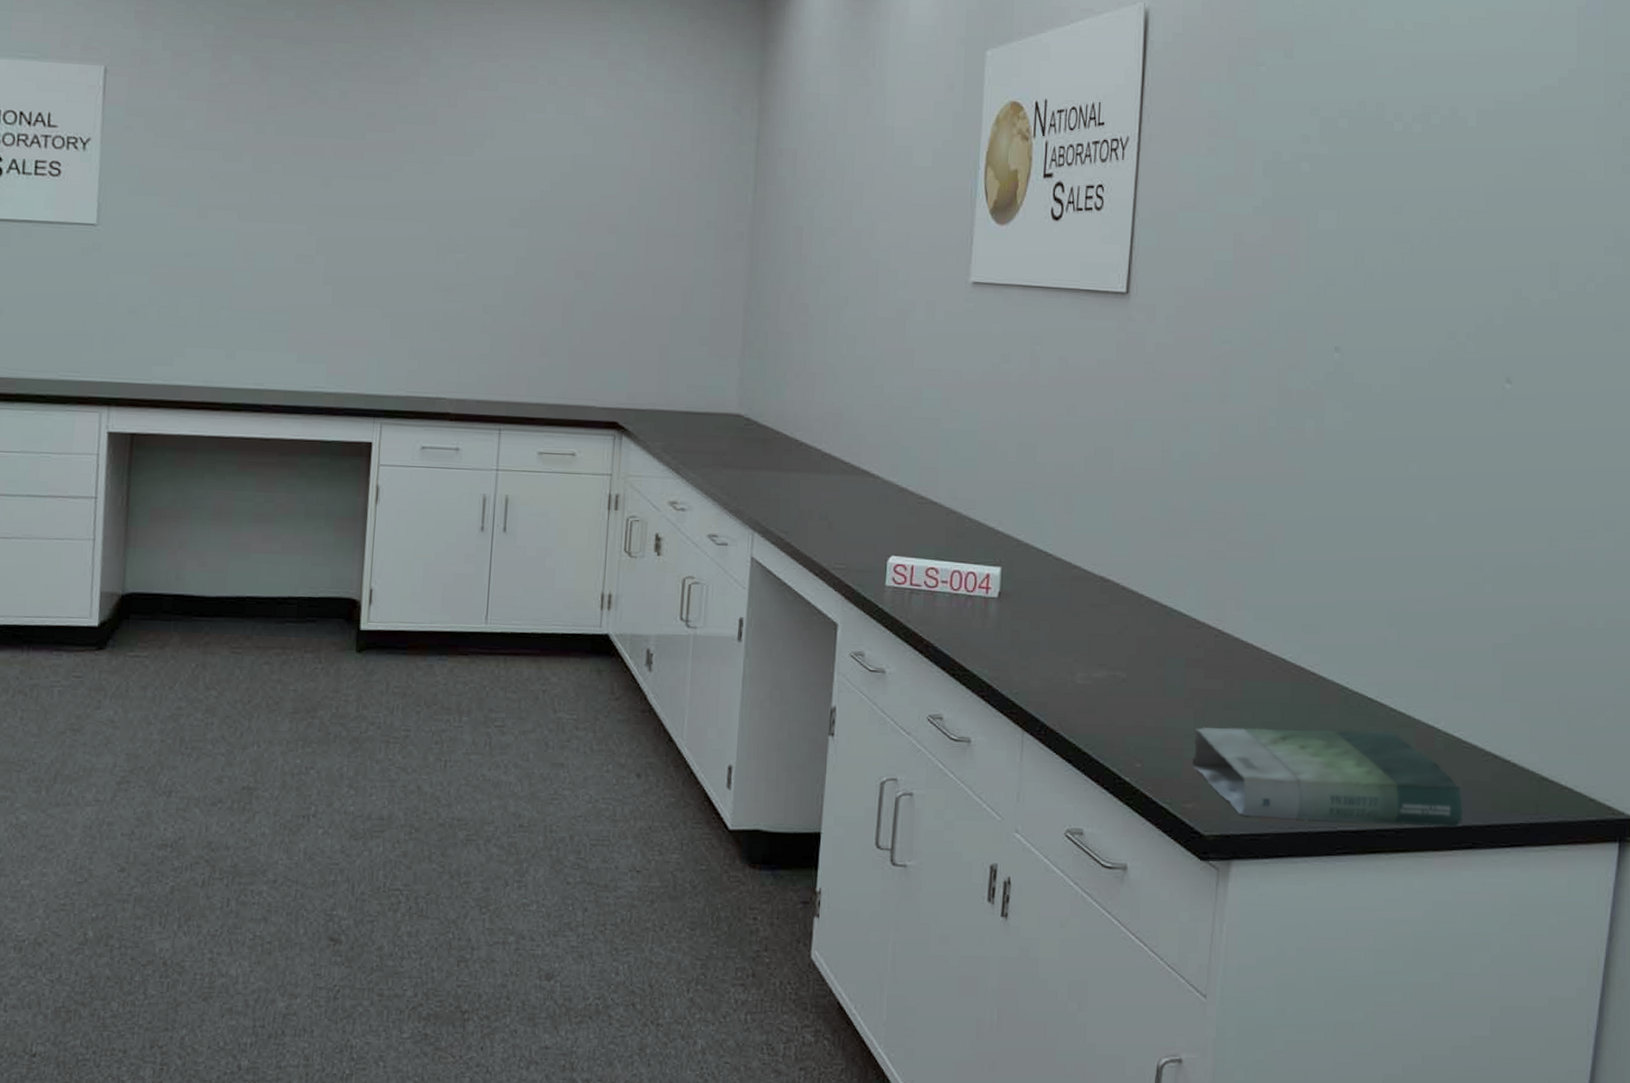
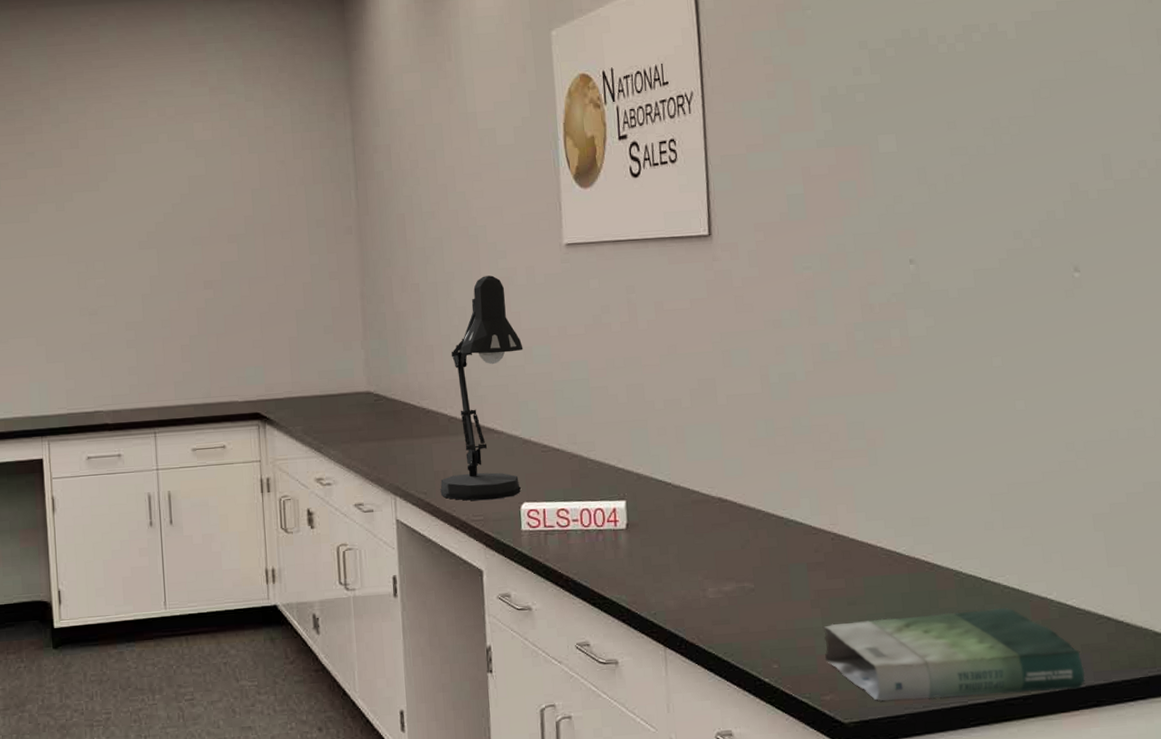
desk lamp: none [803,305,913,549] -> present [440,275,524,501]

